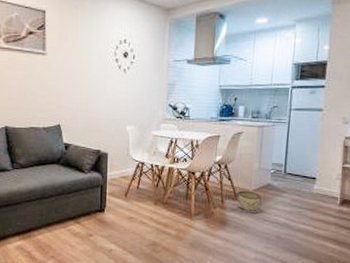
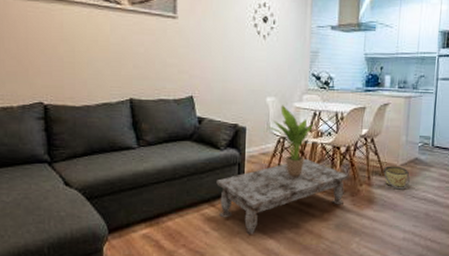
coffee table: none [81,183,203,250] -> present [216,159,349,234]
potted plant: none [128,133,172,199] -> present [268,105,316,177]

